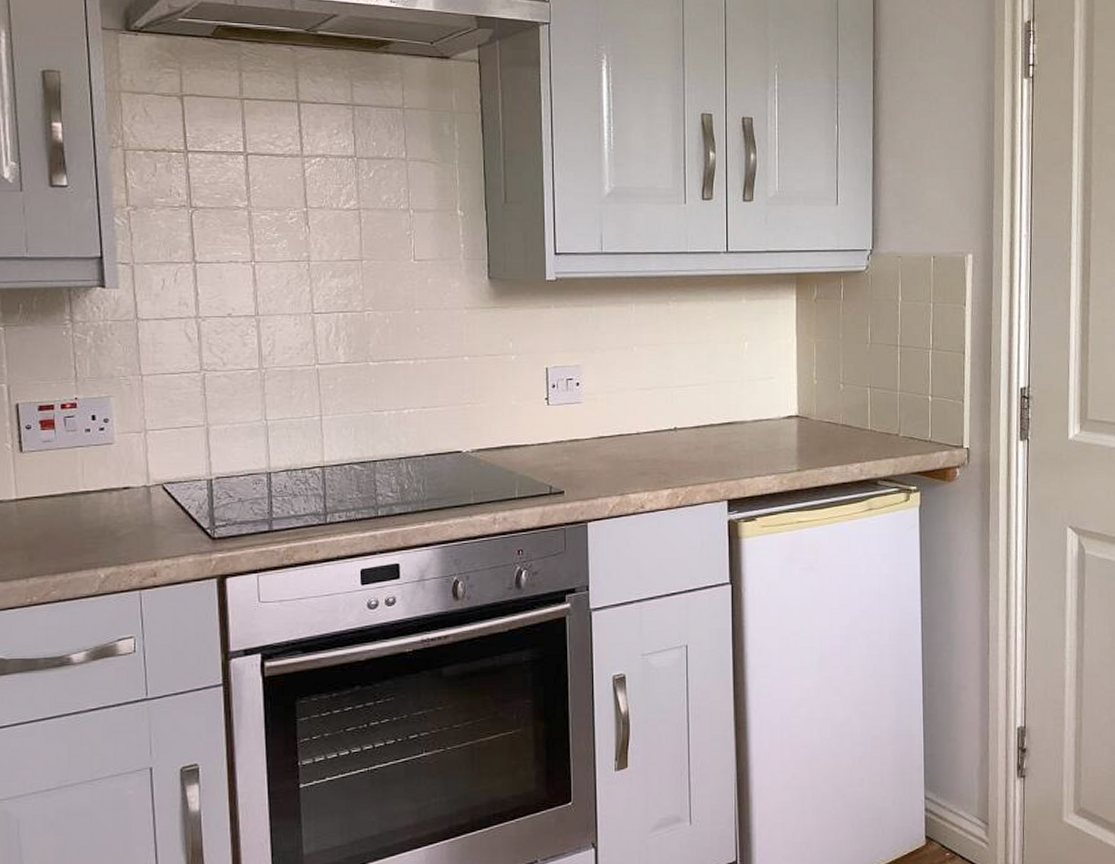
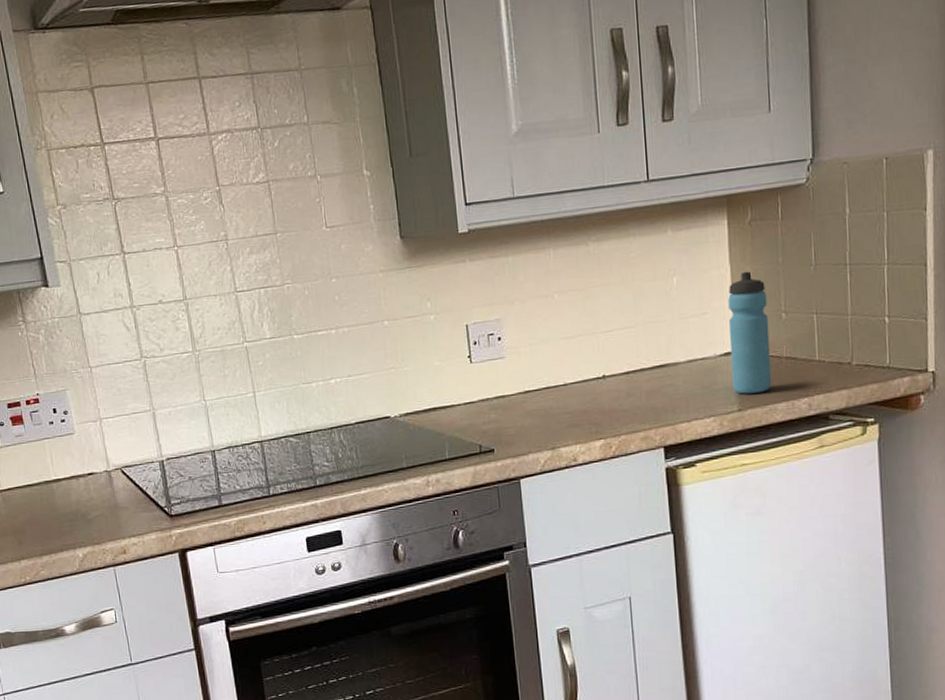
water bottle: none [792,343,829,456] -> present [728,271,772,394]

